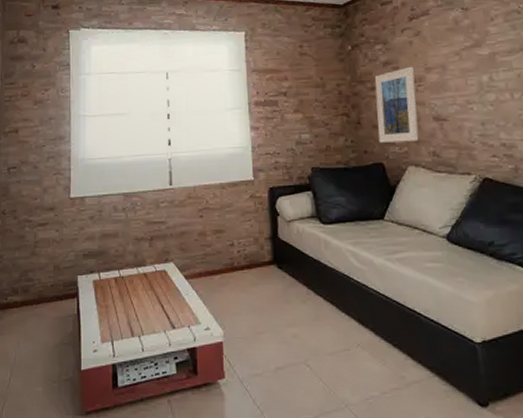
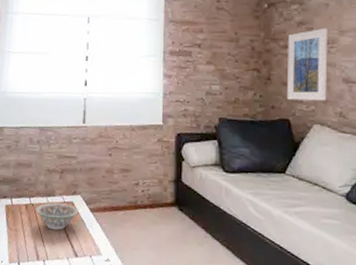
decorative bowl: none [126,273,173,302] -> present [35,203,79,230]

